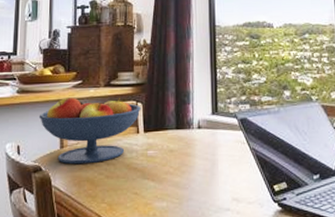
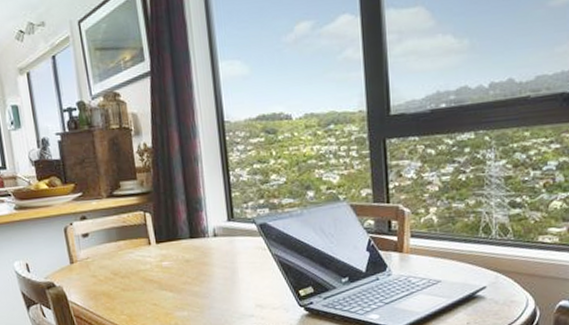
fruit bowl: present [38,97,141,165] -> none [42,208,150,280]

